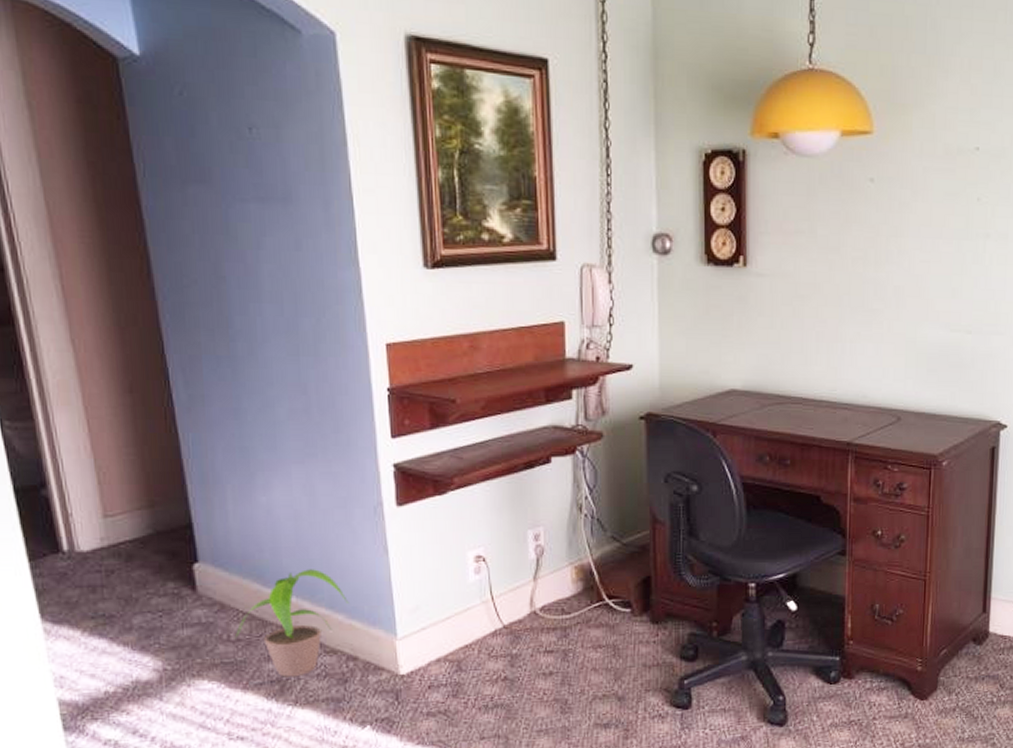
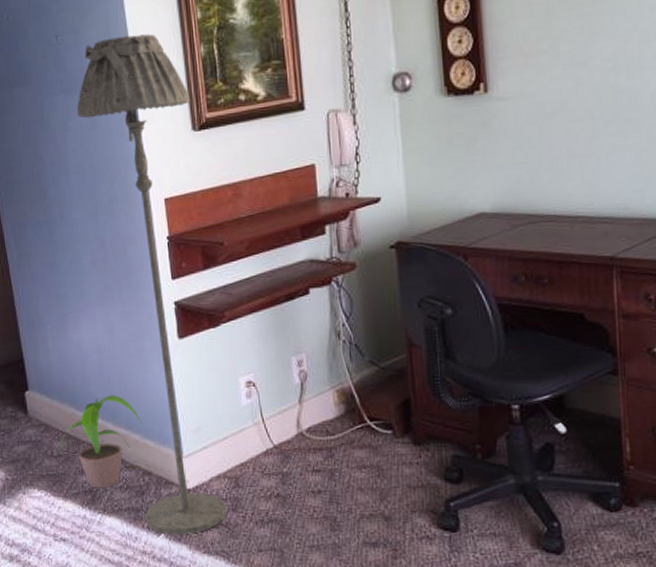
floor lamp: none [275,142,448,726] -> present [76,34,228,535]

